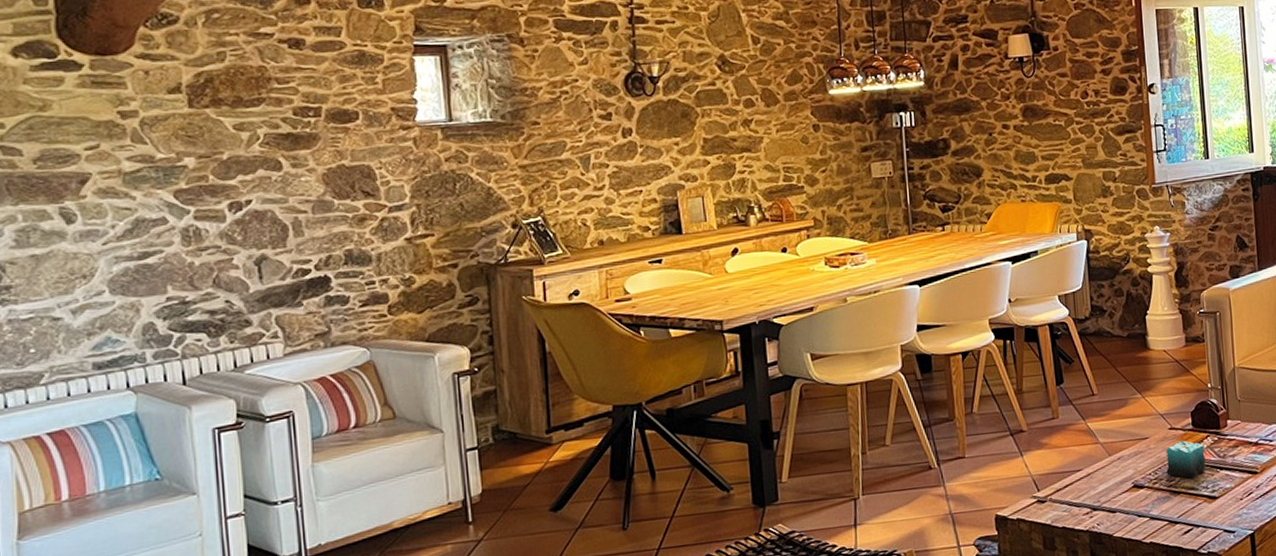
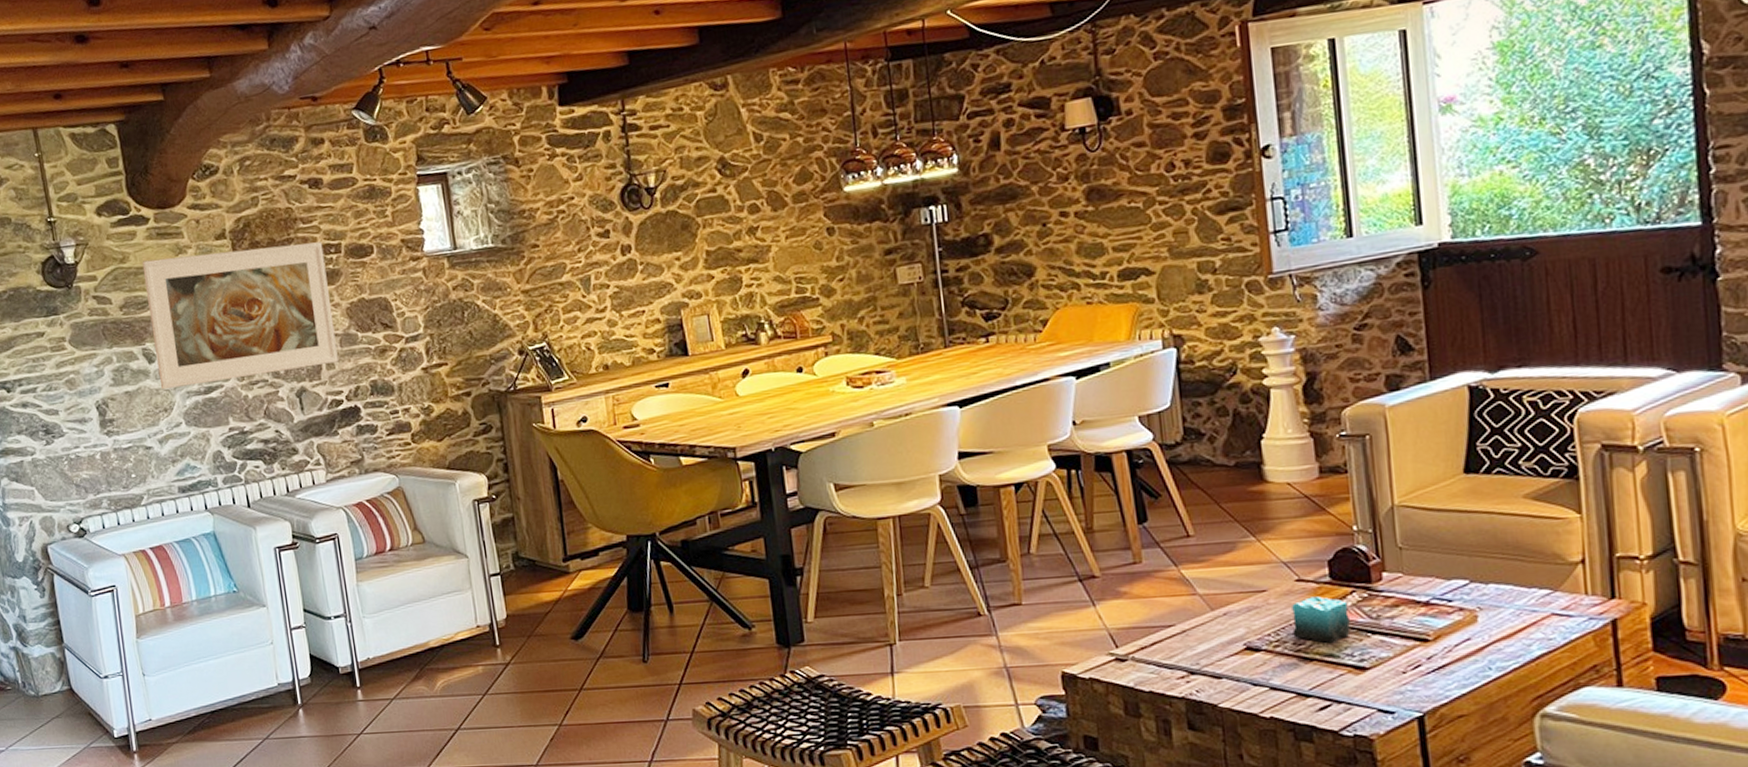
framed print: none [68,104,309,254] -> present [142,242,339,390]

